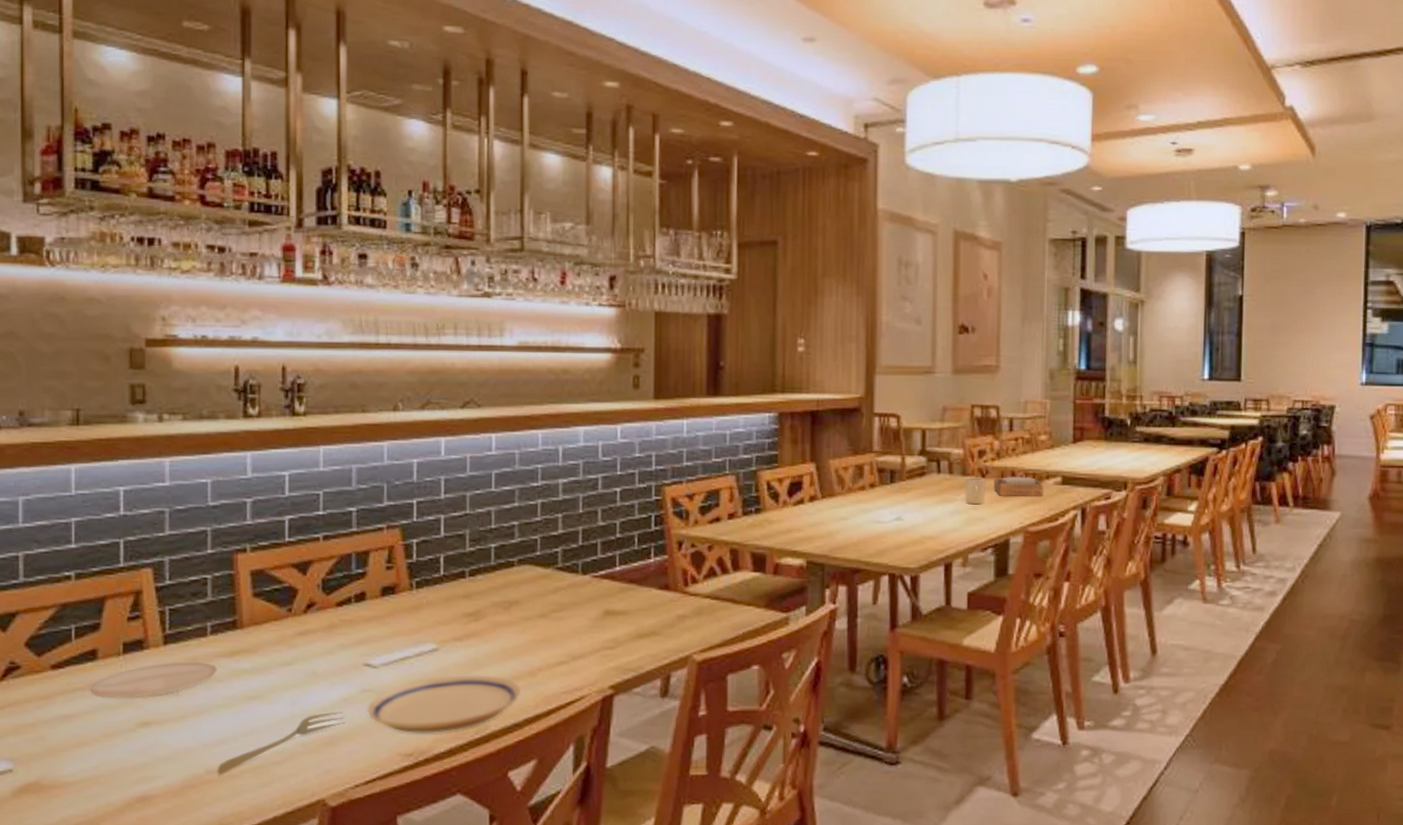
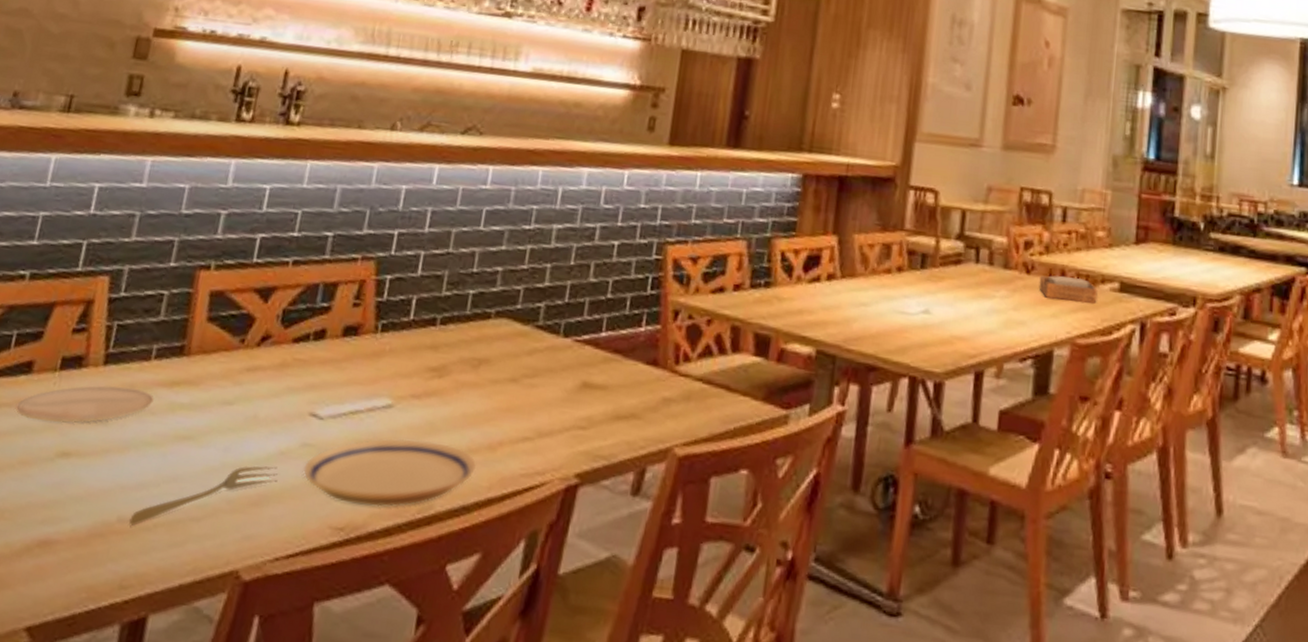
cup: present [965,478,986,505] -> none [1004,271,1030,306]

